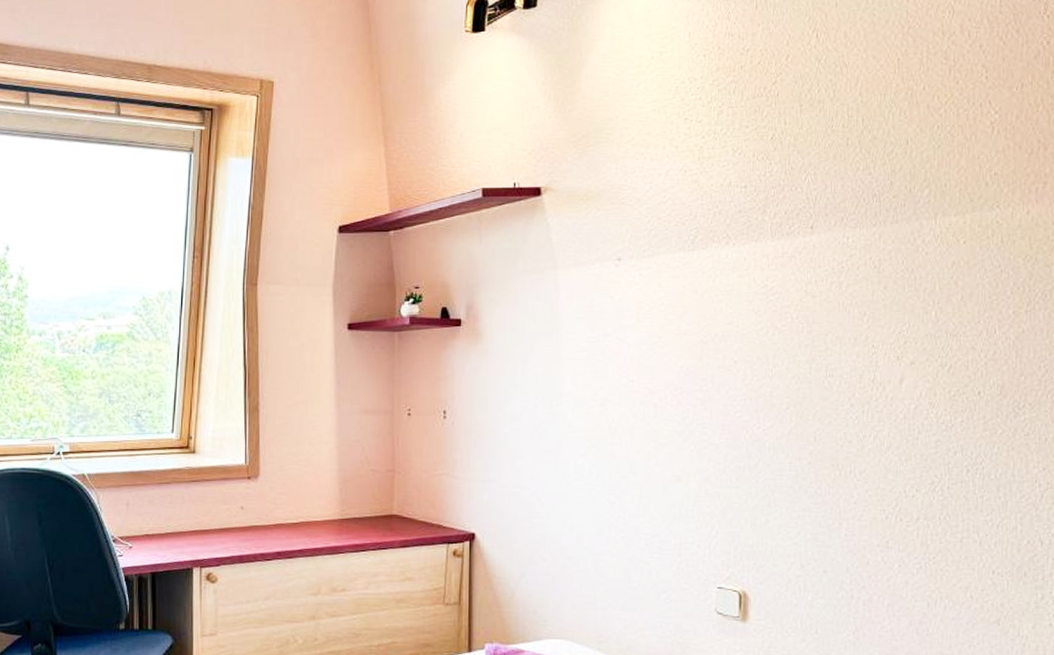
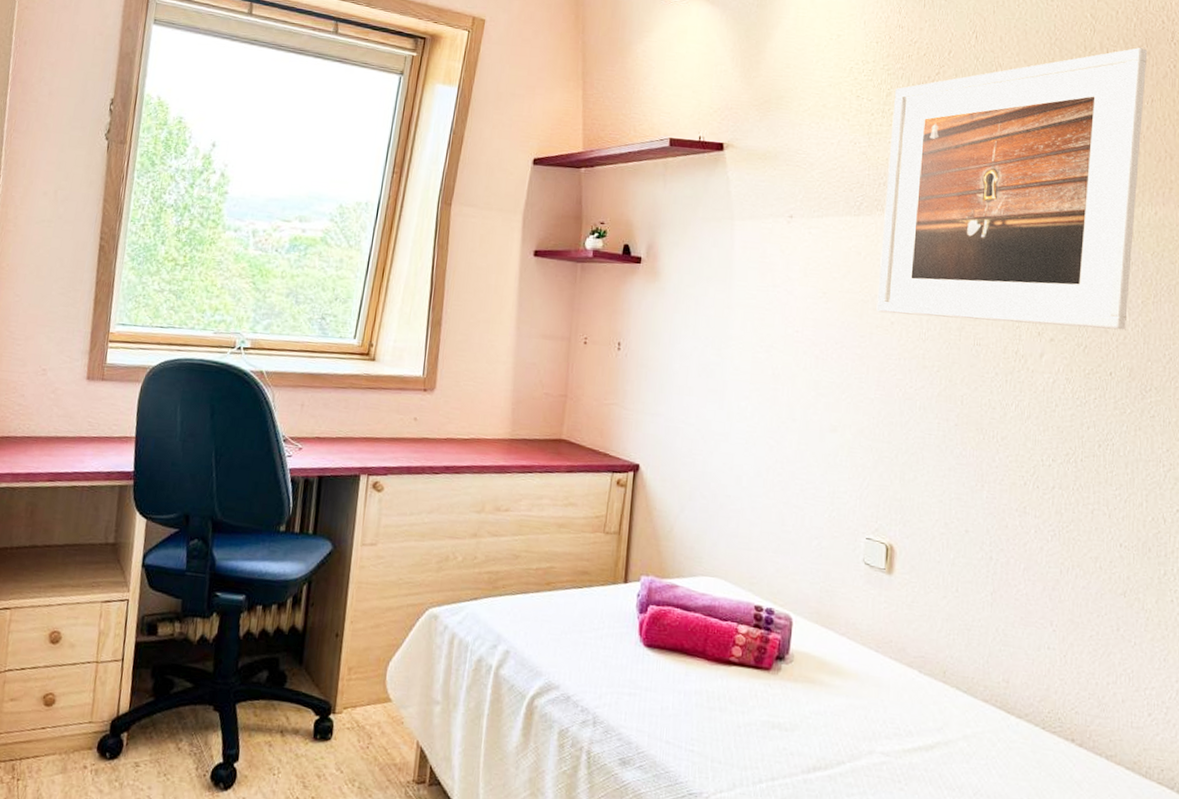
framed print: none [717,26,1017,352] -> present [876,48,1148,330]

